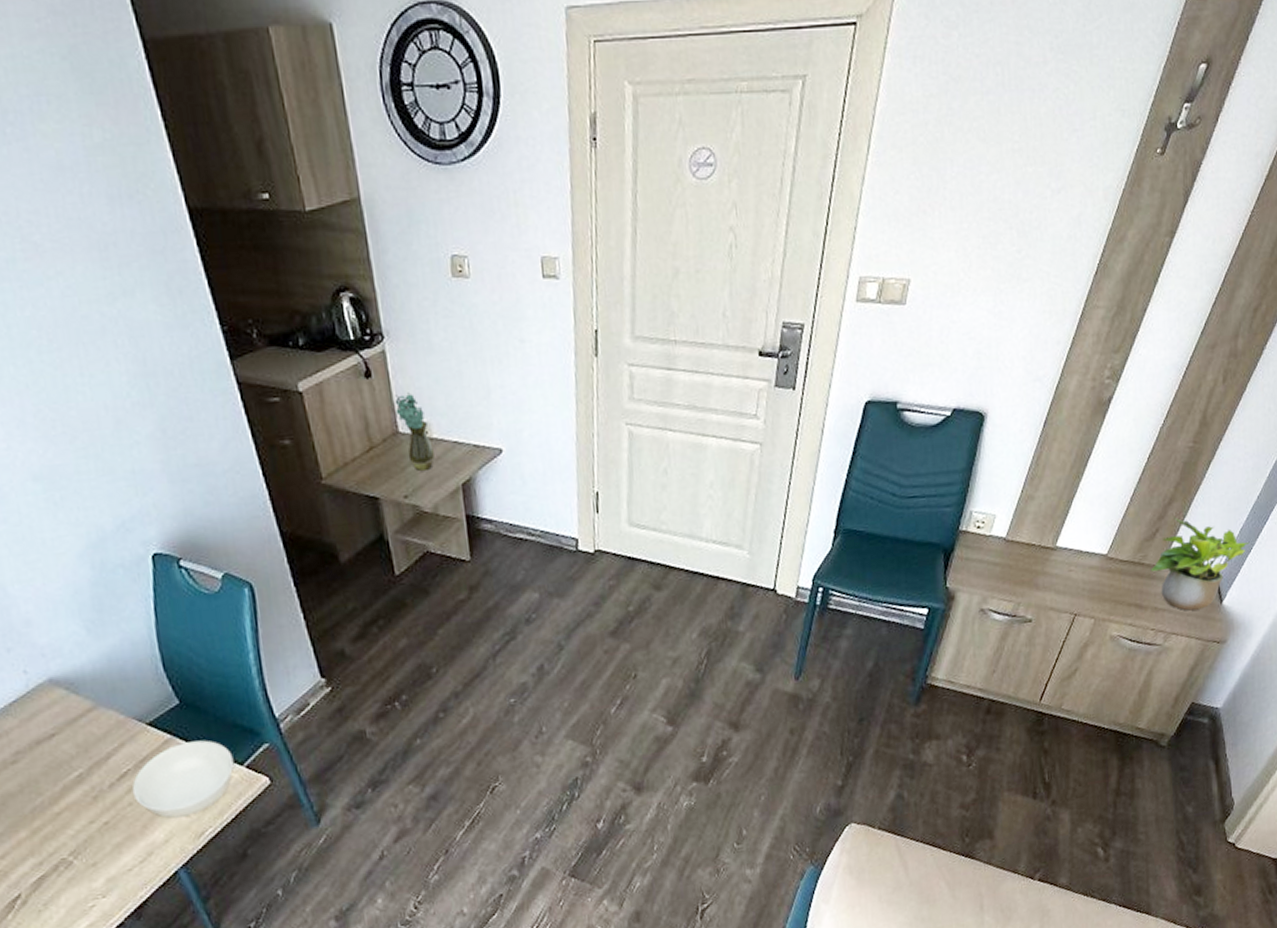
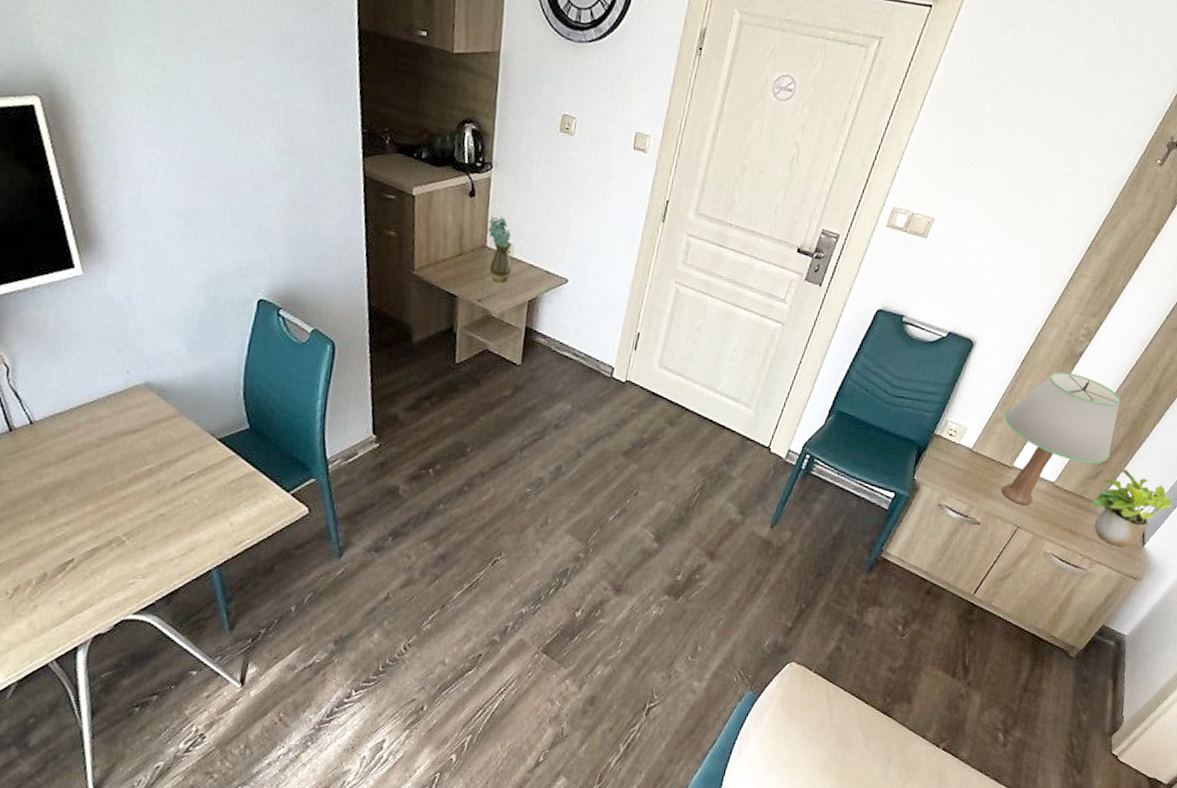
bowl: present [132,740,234,819] -> none [190,462,283,525]
table lamp: none [1035,424,1166,589] -> present [1001,371,1121,505]

